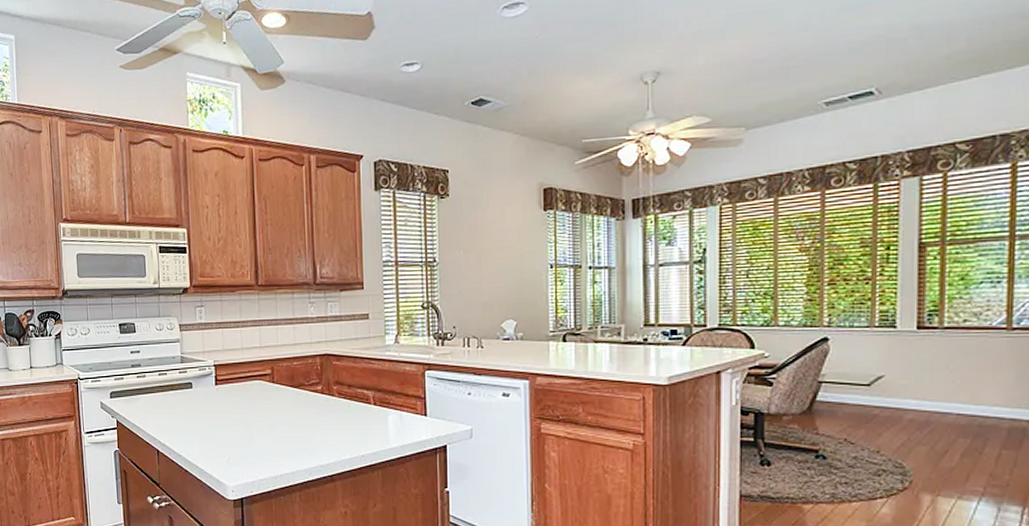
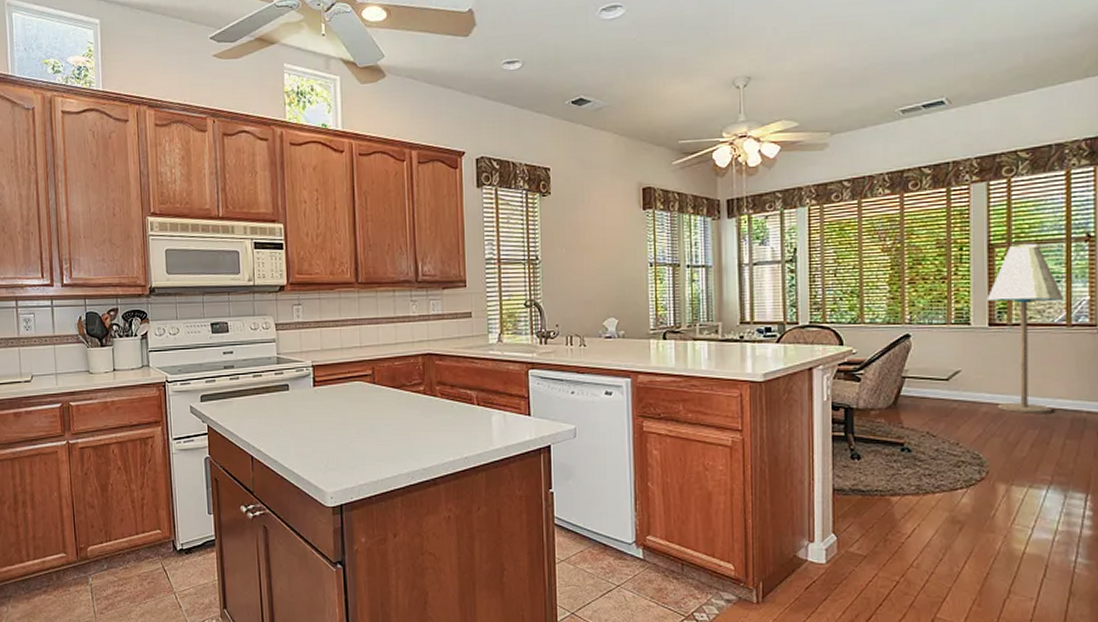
floor lamp: none [915,241,1004,422] -> present [986,243,1063,414]

